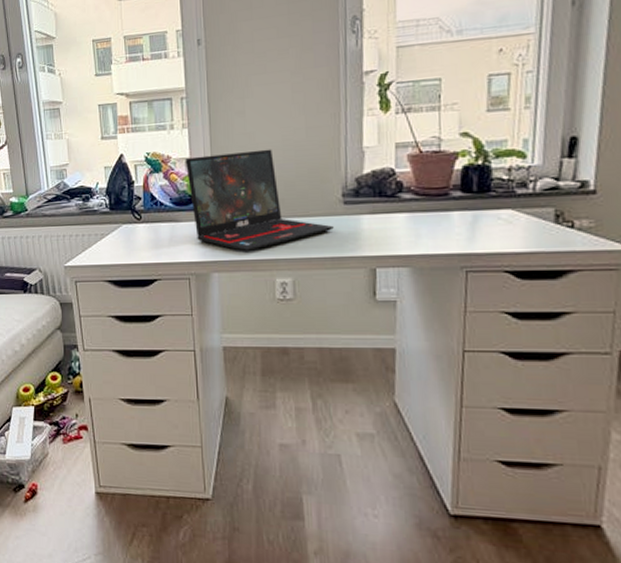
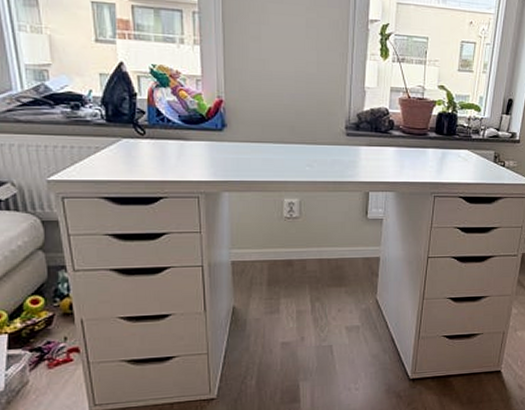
laptop: present [185,149,334,253] -> none [196,75,337,174]

